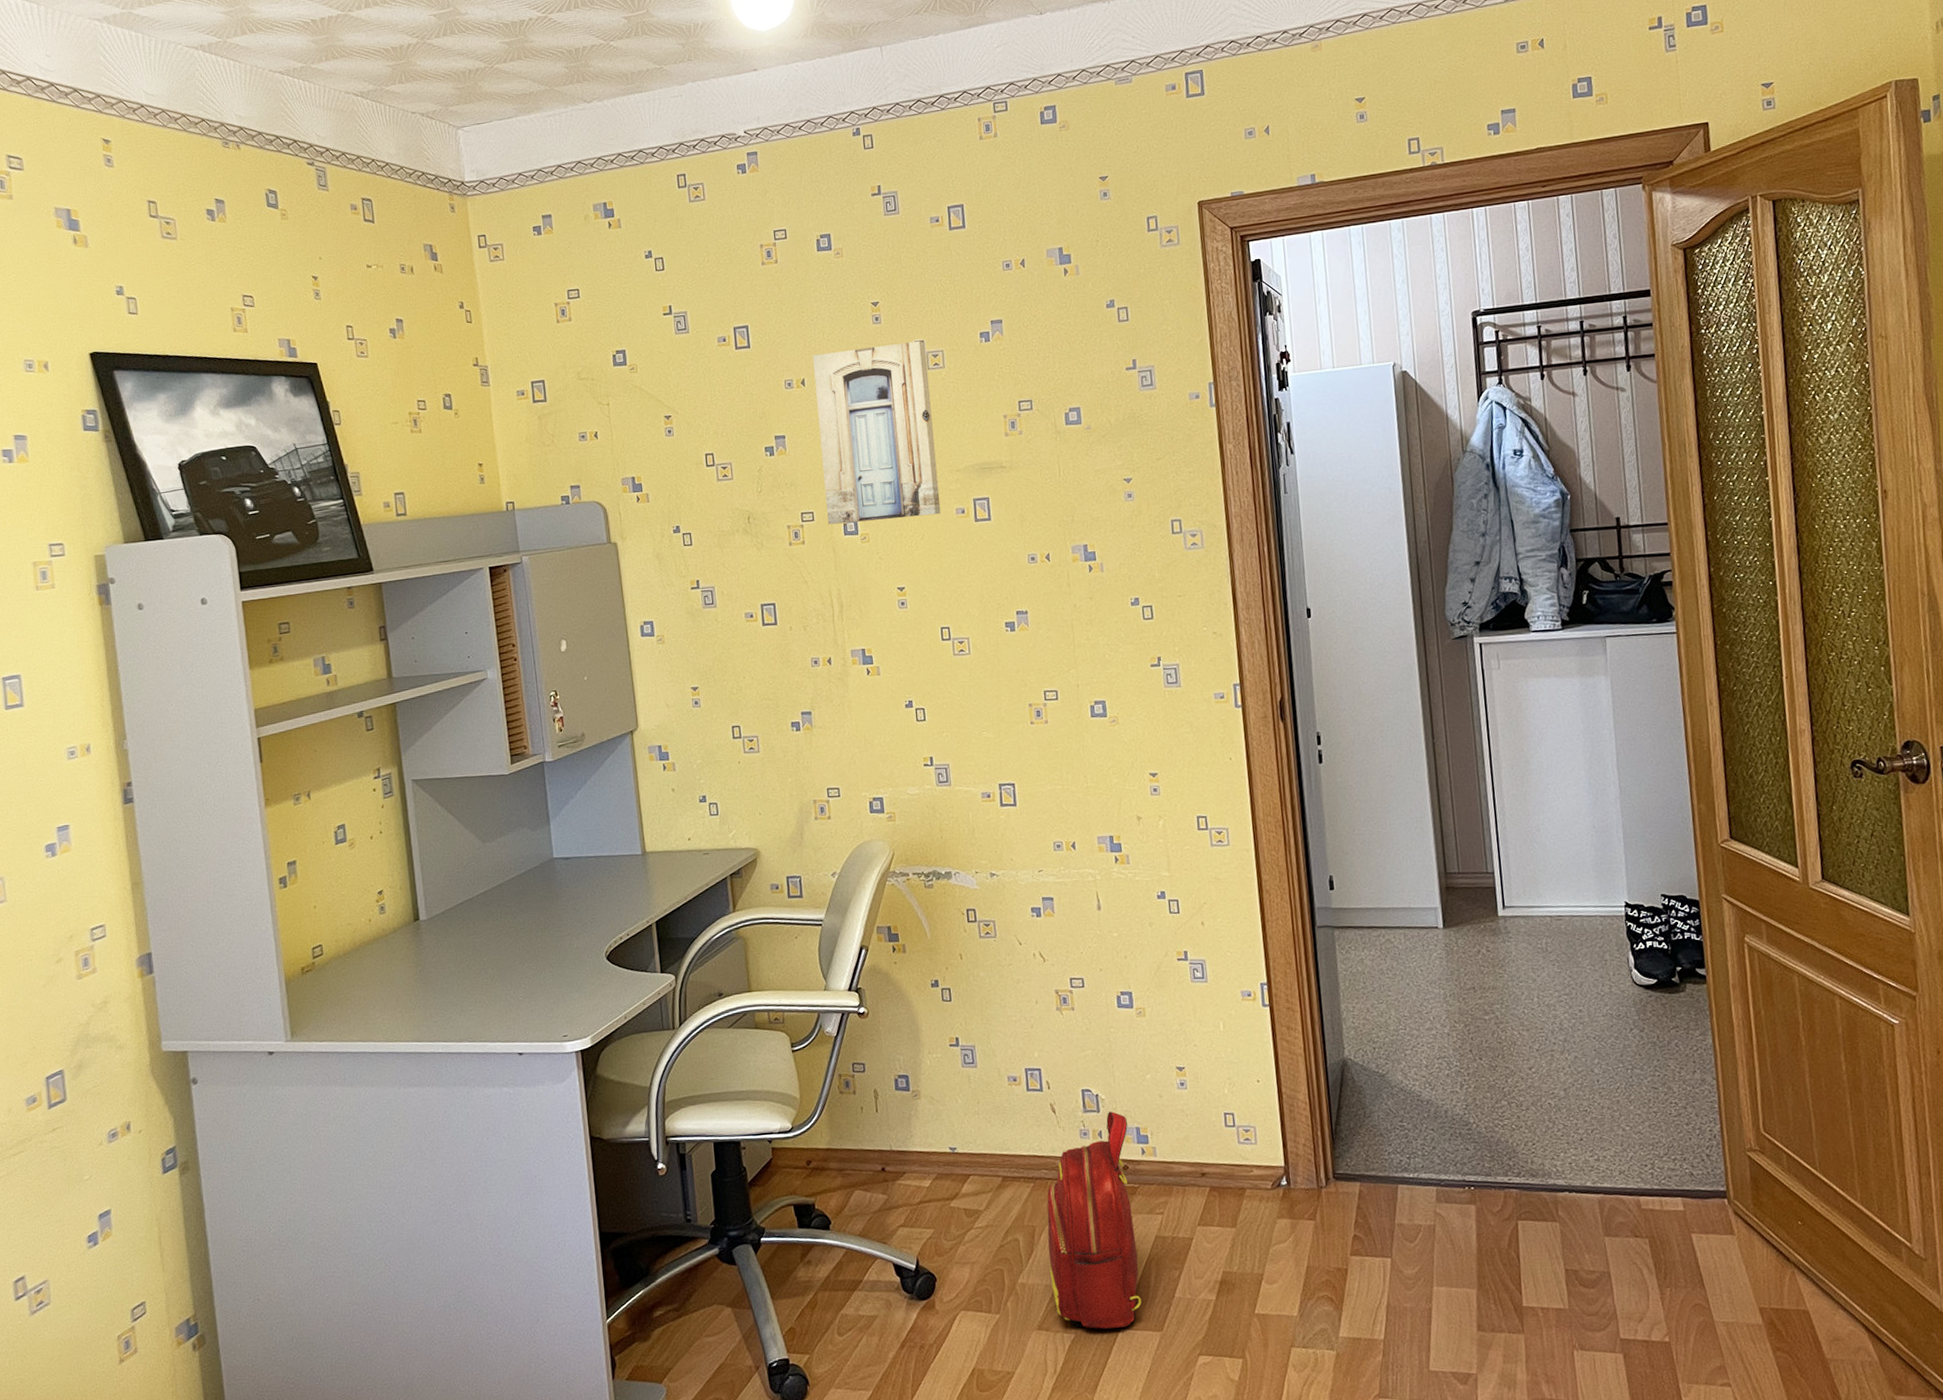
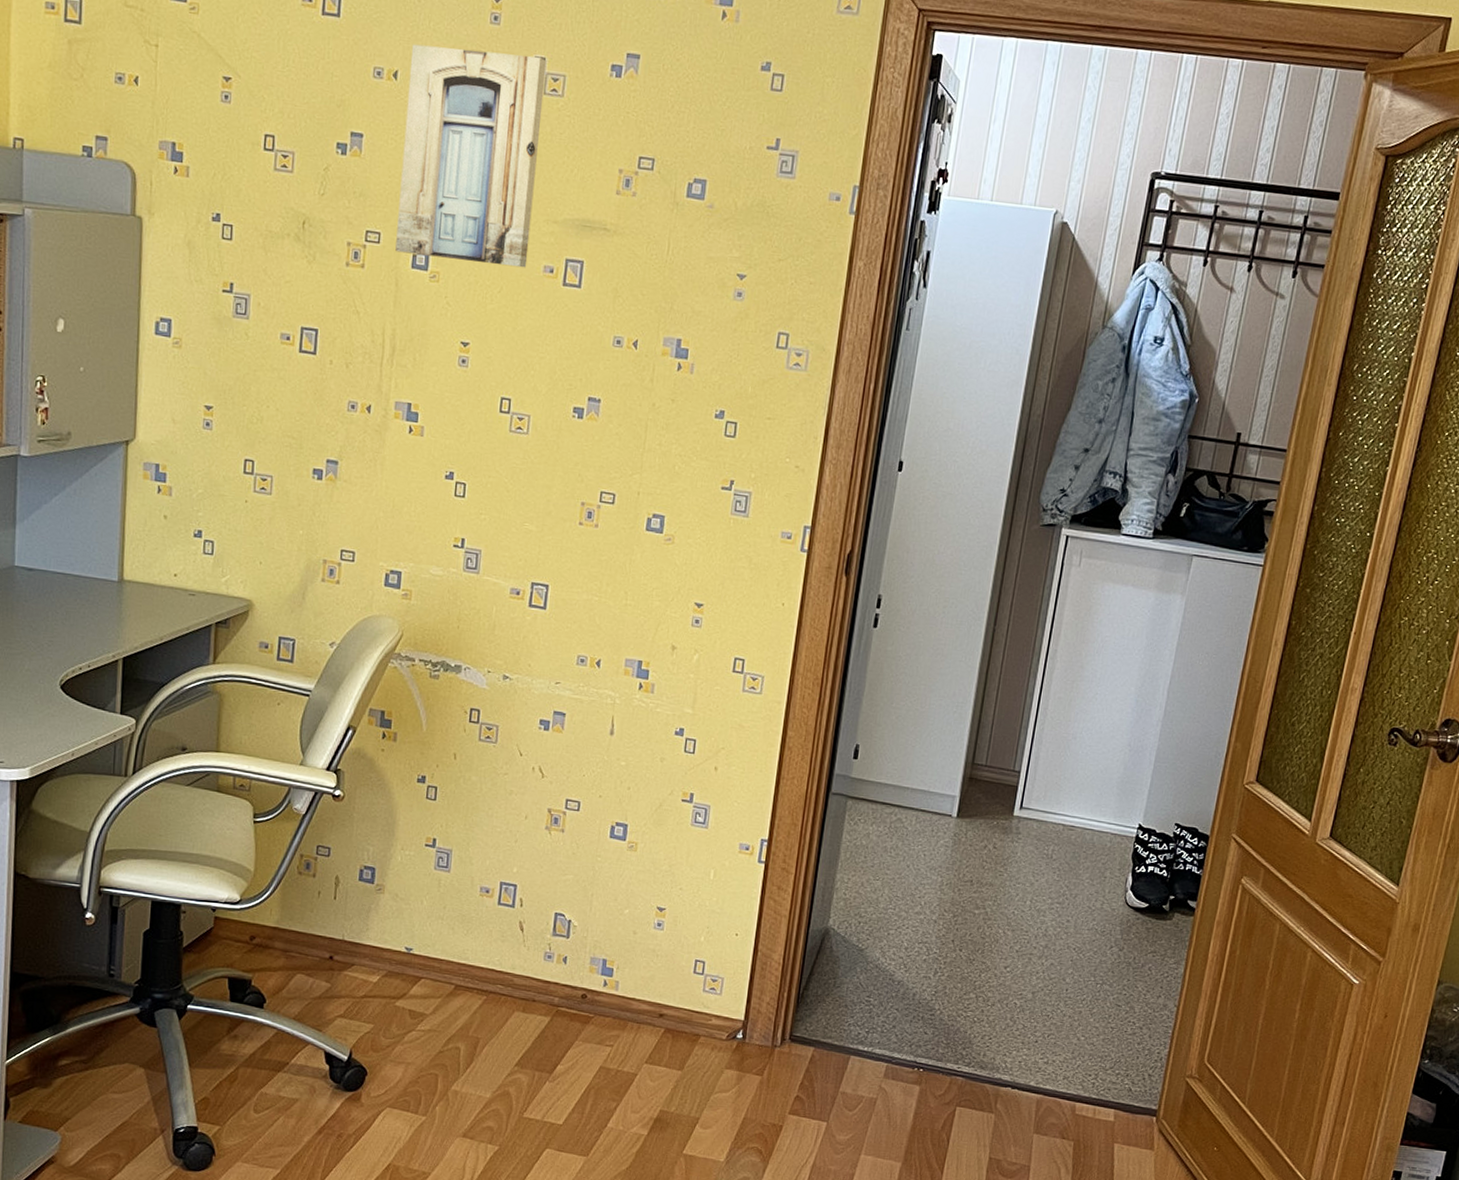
backpack: present [1046,1111,1142,1330] -> none [485,939,595,1148]

